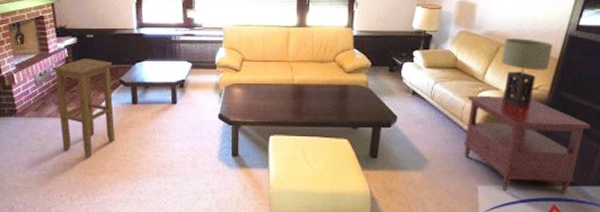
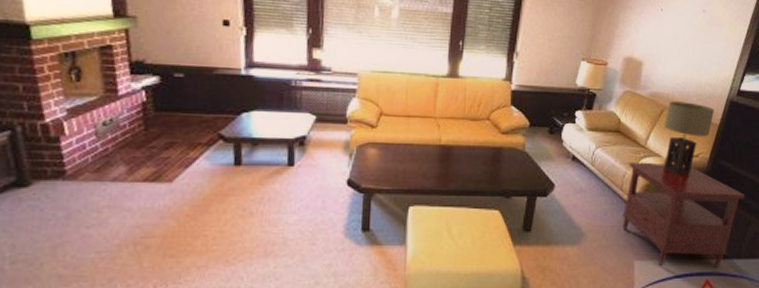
stool: present [52,59,115,158] -> none [122,104,210,235]

